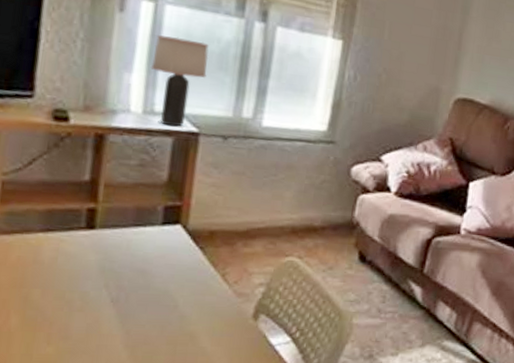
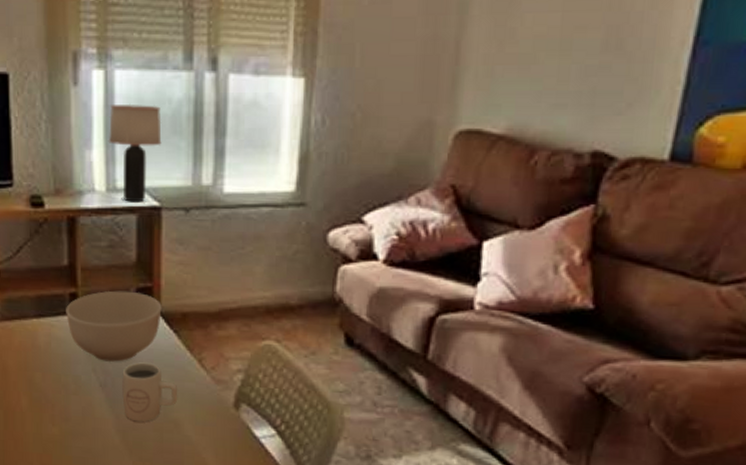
bowl: none [80,207,190,277] -> present [66,290,162,362]
mug: none [135,277,197,336] -> present [122,362,178,422]

